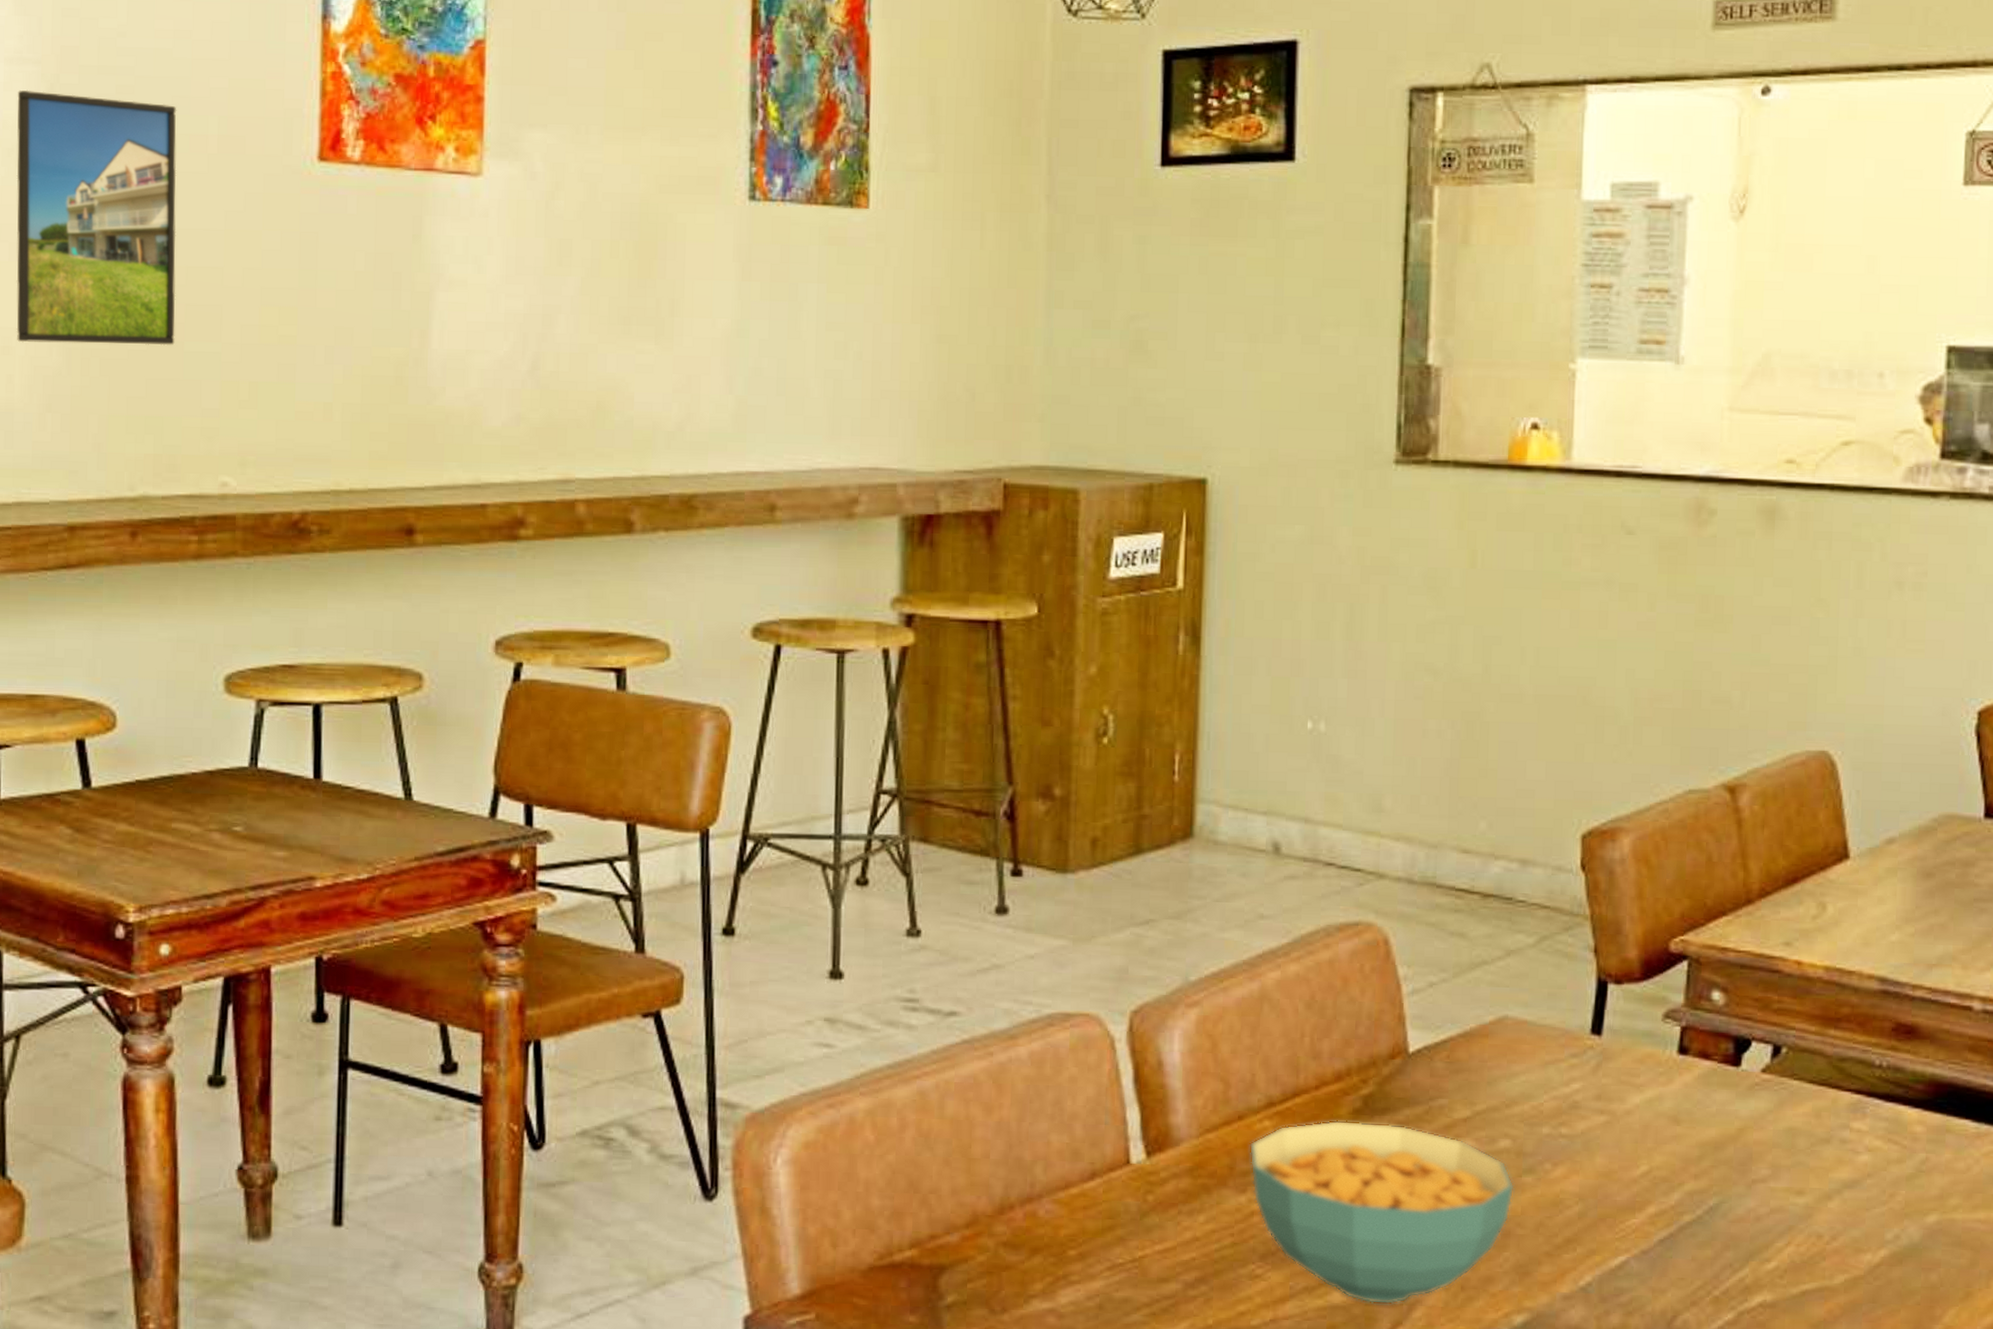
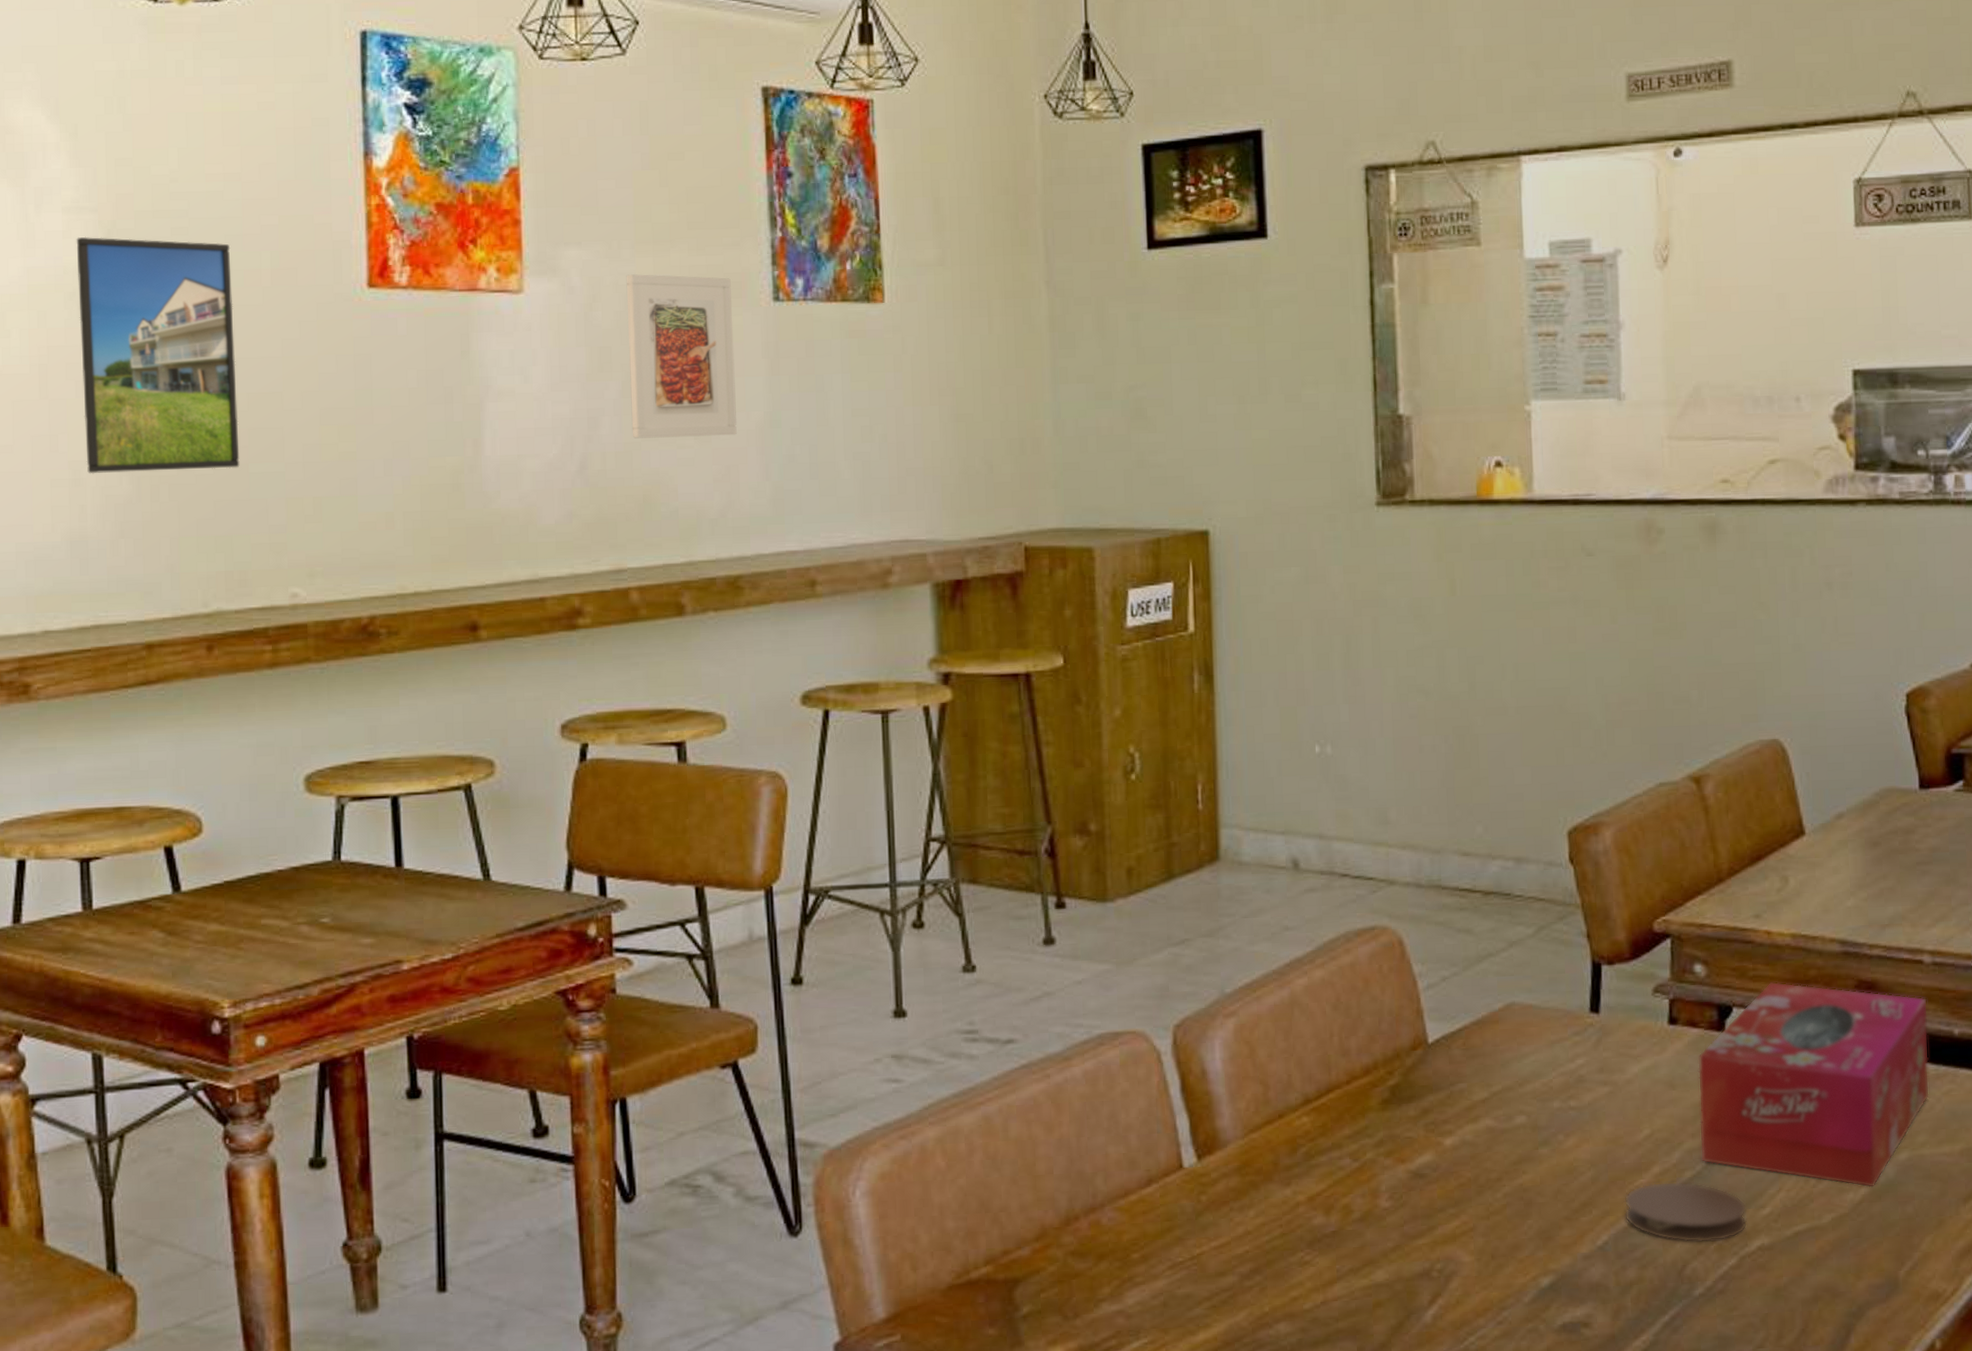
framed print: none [589,162,704,343] -> present [626,274,737,439]
cereal bowl: present [1249,1120,1515,1305] -> none [1290,1110,1533,1279]
coaster: none [1612,1223,1750,1294] -> present [1624,1181,1747,1243]
tissue box: none [1702,1016,1974,1250] -> present [1698,981,1930,1188]

